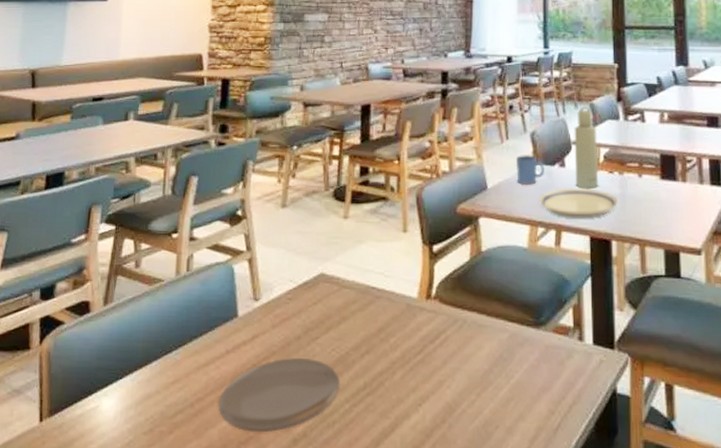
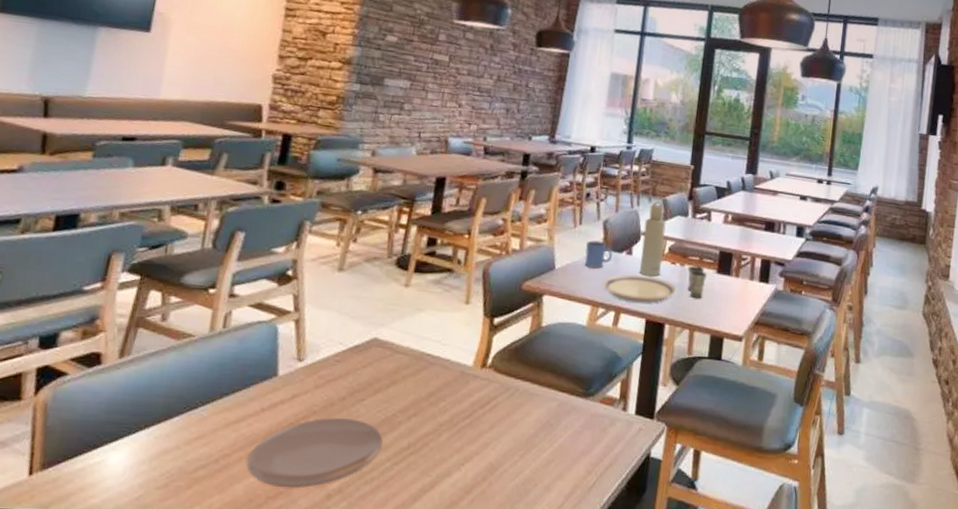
cup: none [627,173,651,209] -> present [687,265,708,298]

